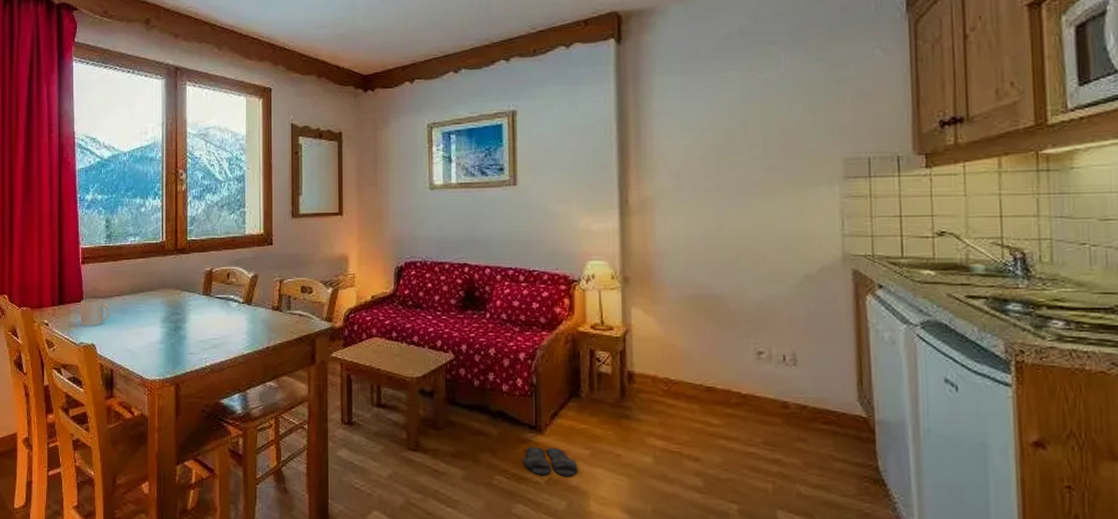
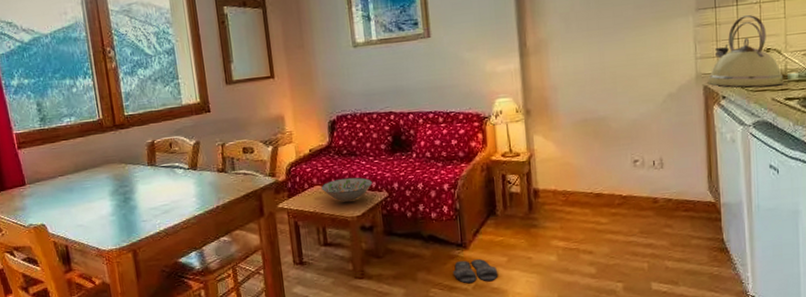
mug: present [80,298,110,327] -> none [22,179,56,210]
decorative bowl: none [380,332,437,361] -> present [321,177,372,203]
kettle: none [856,189,964,279] -> present [706,15,784,88]

